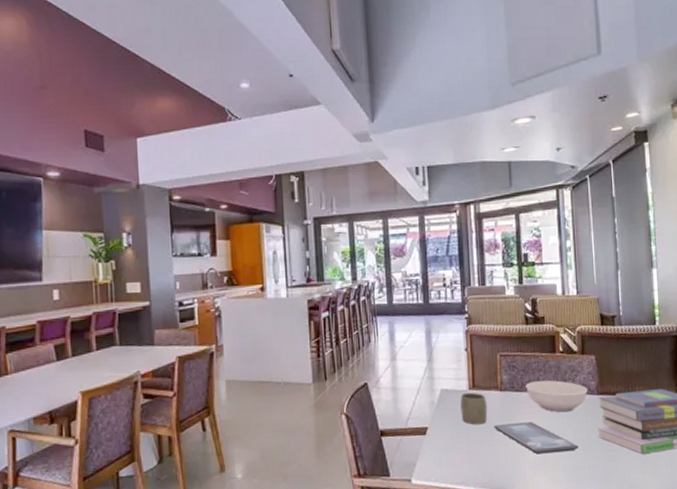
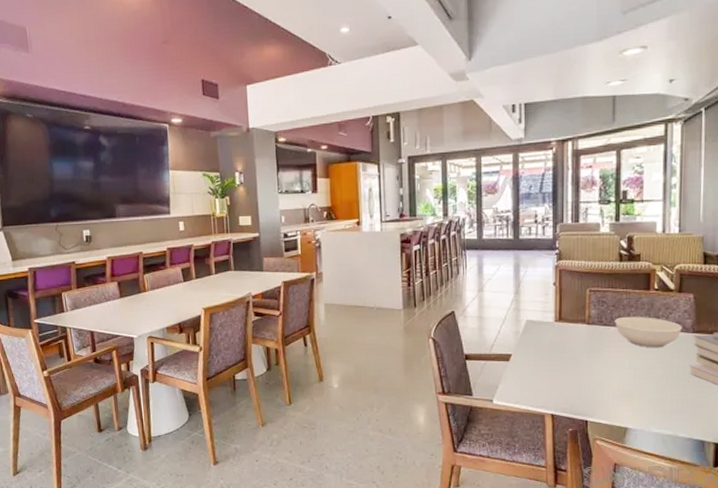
mug: present [460,392,488,424] -> none [545,324,573,354]
tablet: present [494,422,579,453] -> none [578,355,667,385]

